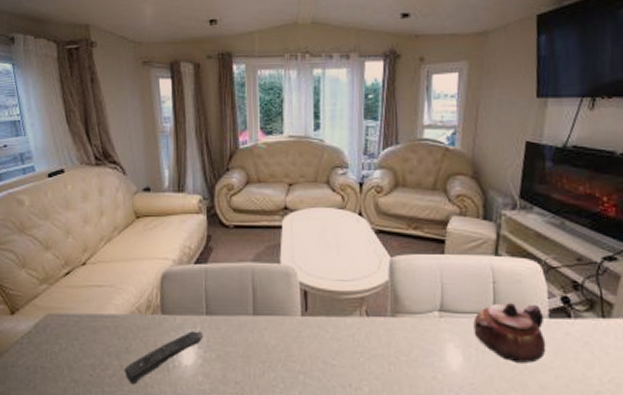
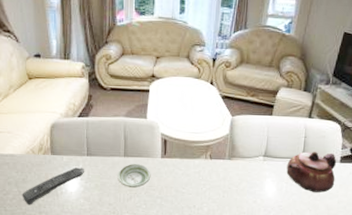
saucer: none [245,324,289,358] -> present [117,163,151,188]

